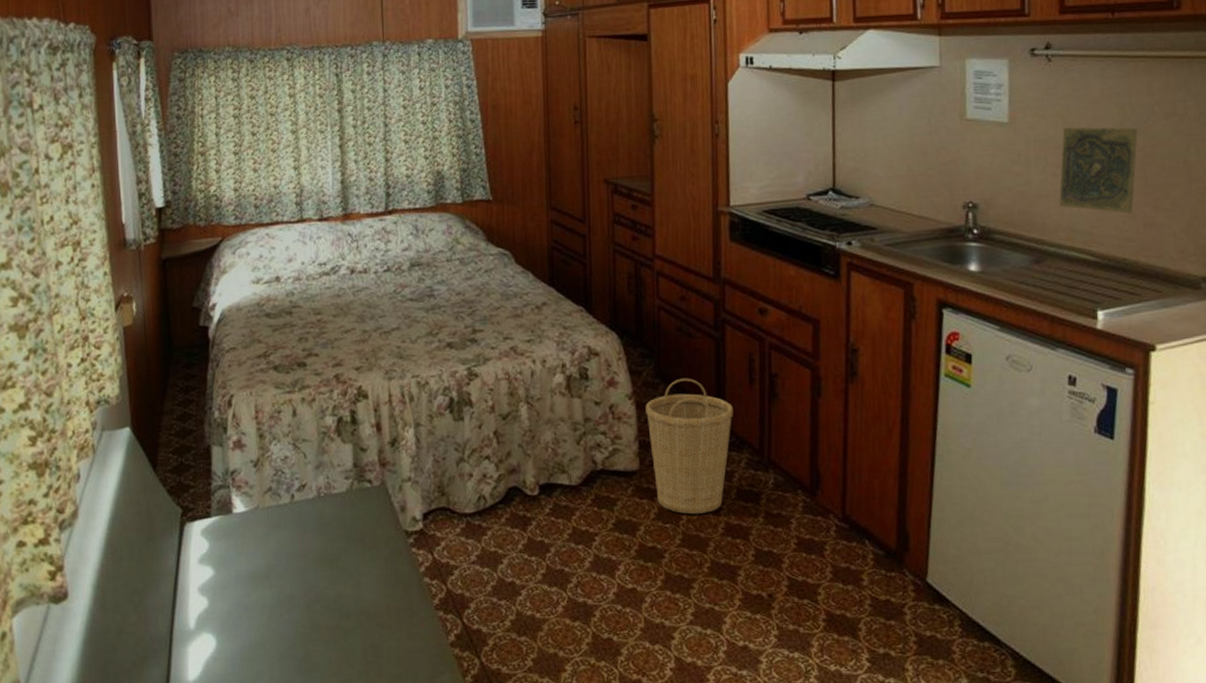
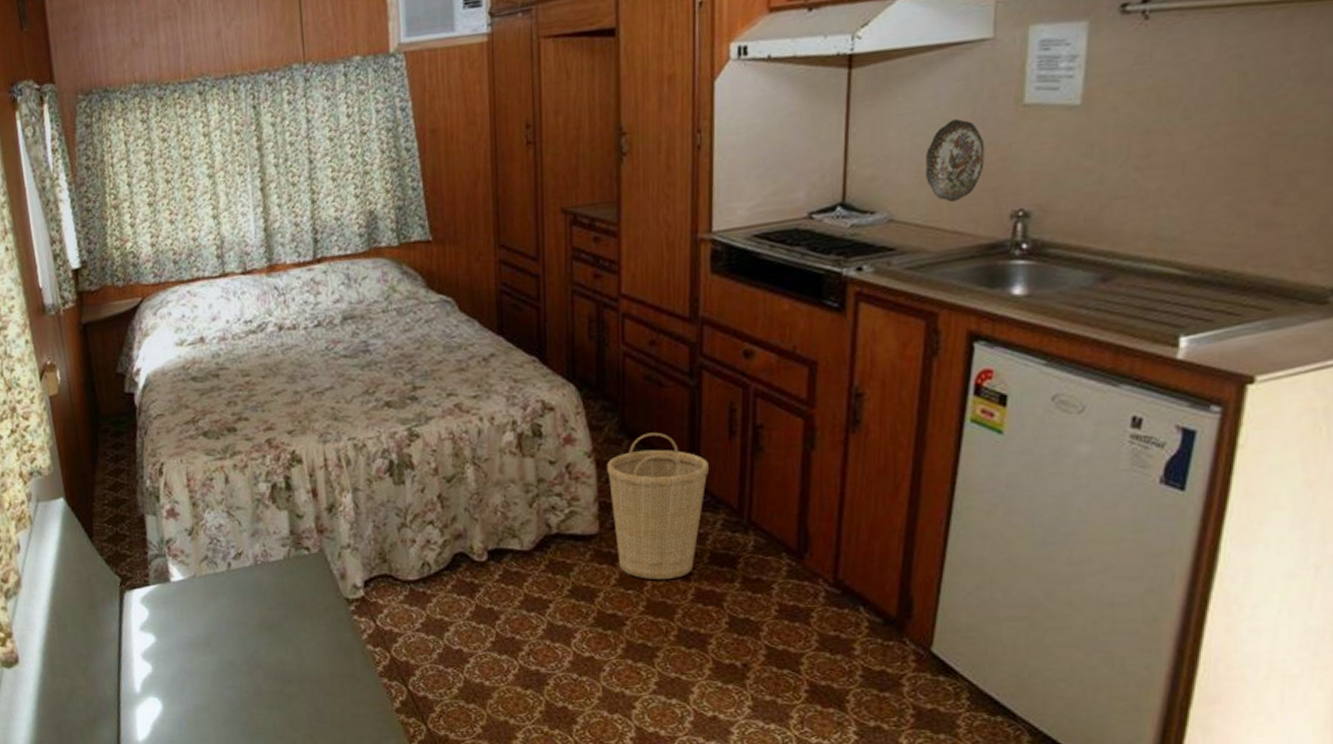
decorative plate: none [895,127,941,192] -> present [926,119,985,202]
decorative tile: present [1059,127,1138,214] -> none [1142,99,1263,213]

